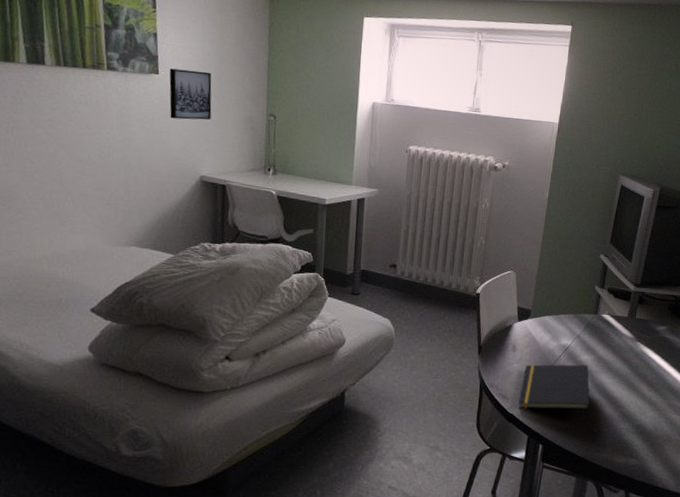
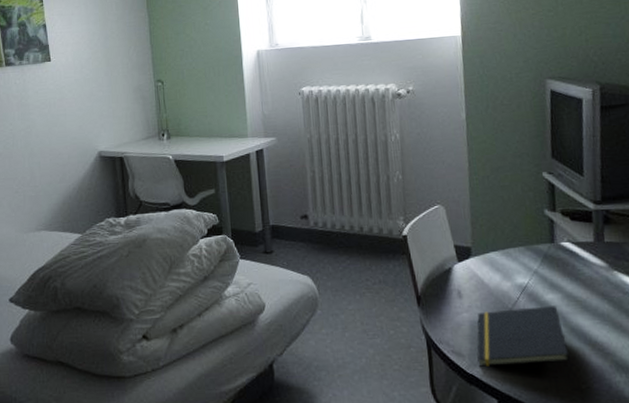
wall art: present [169,68,212,120] -> none [60,51,102,101]

